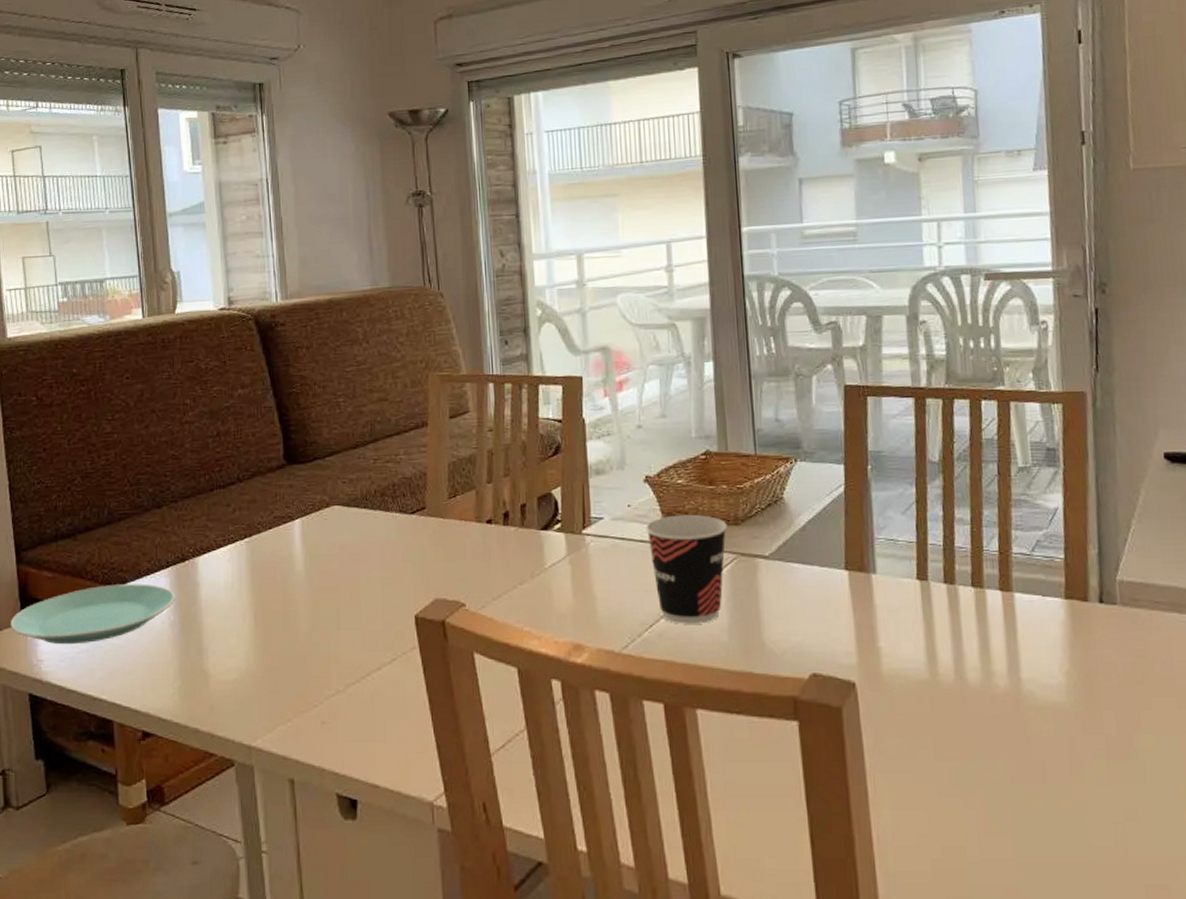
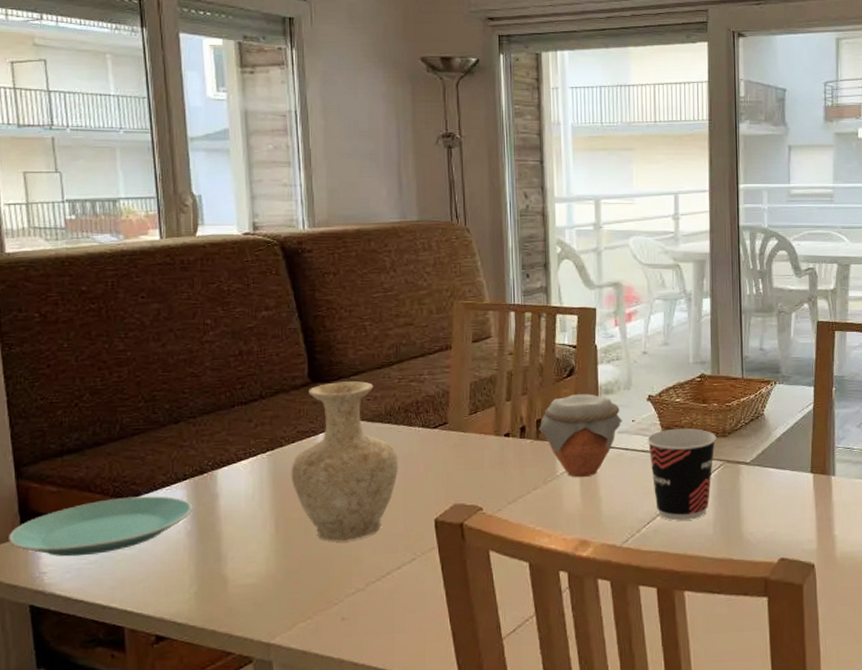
vase: none [268,462,377,638] -> present [291,381,399,542]
jar: none [522,475,617,572] -> present [538,394,622,478]

